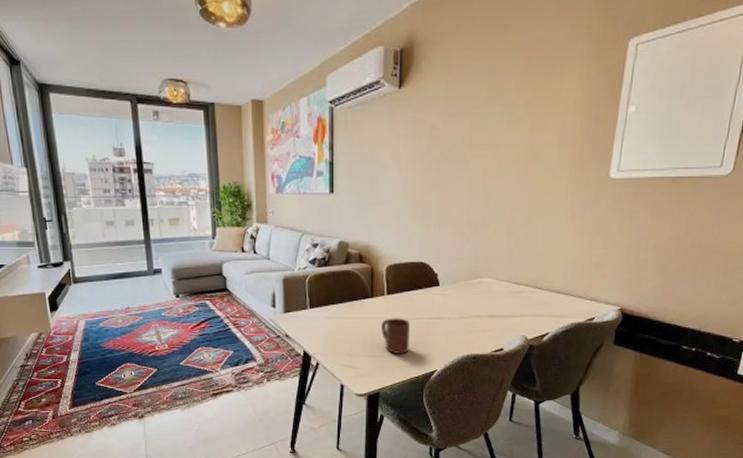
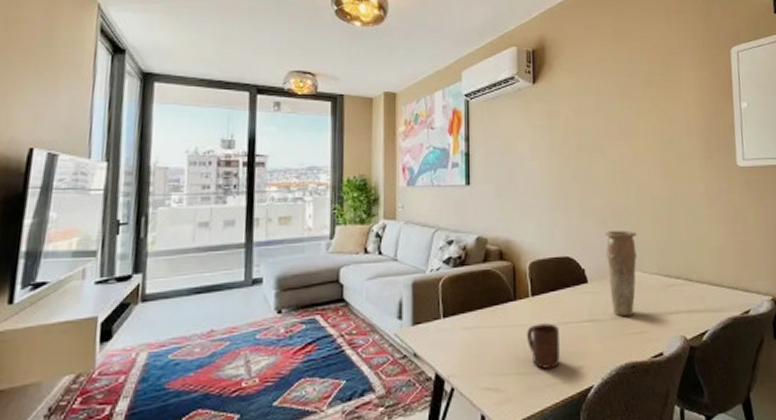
vase: none [459,240,492,316] -> present [604,231,637,316]

